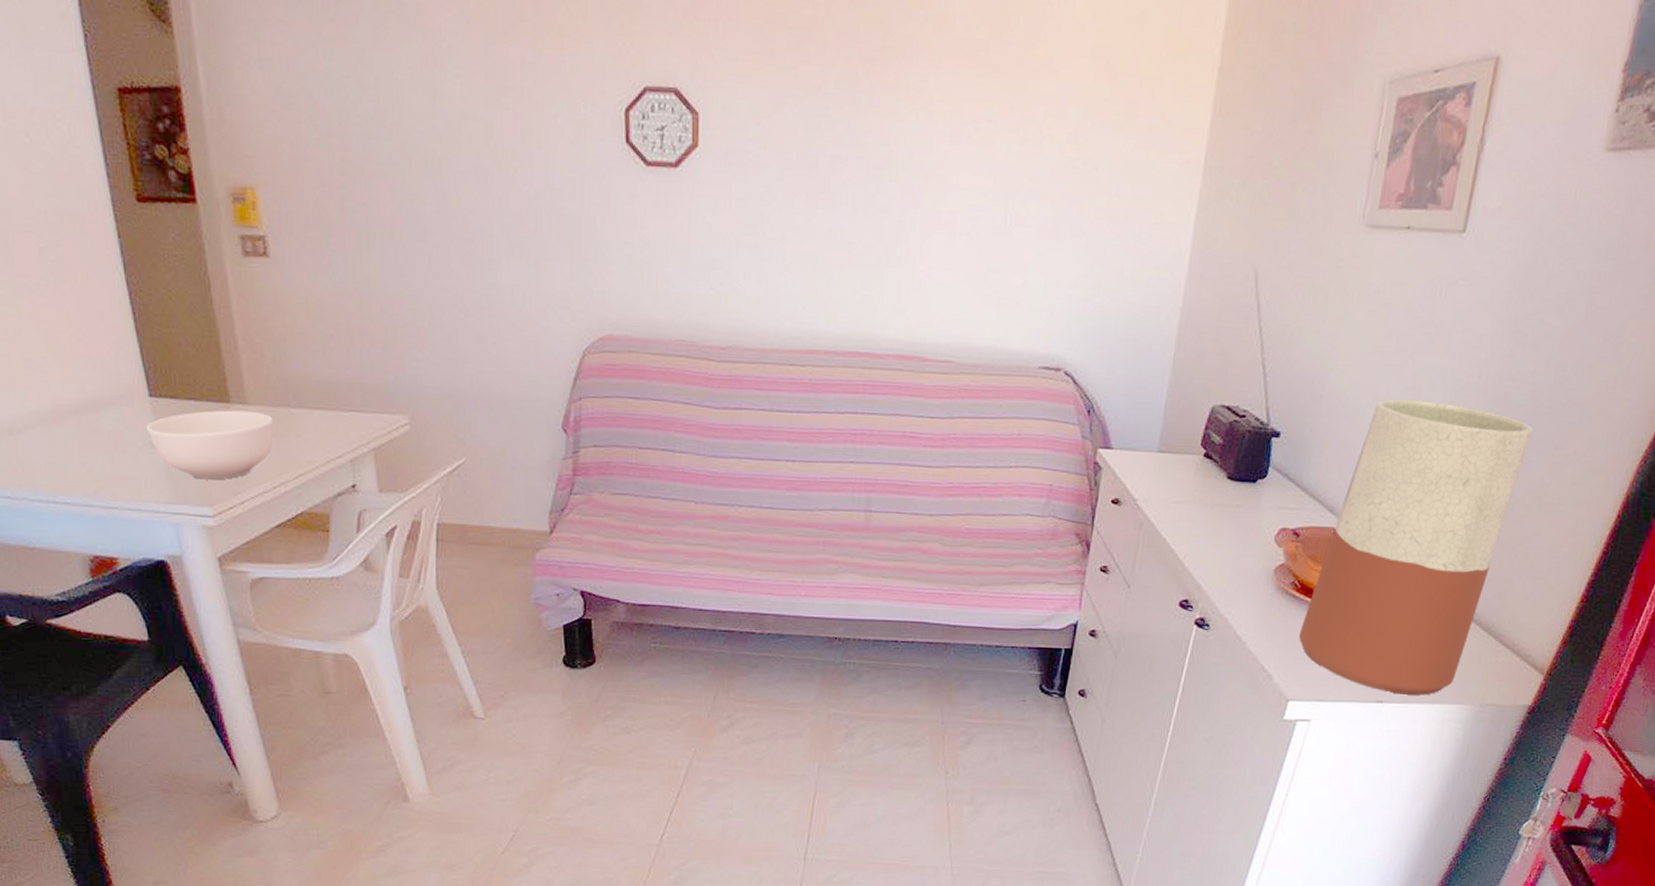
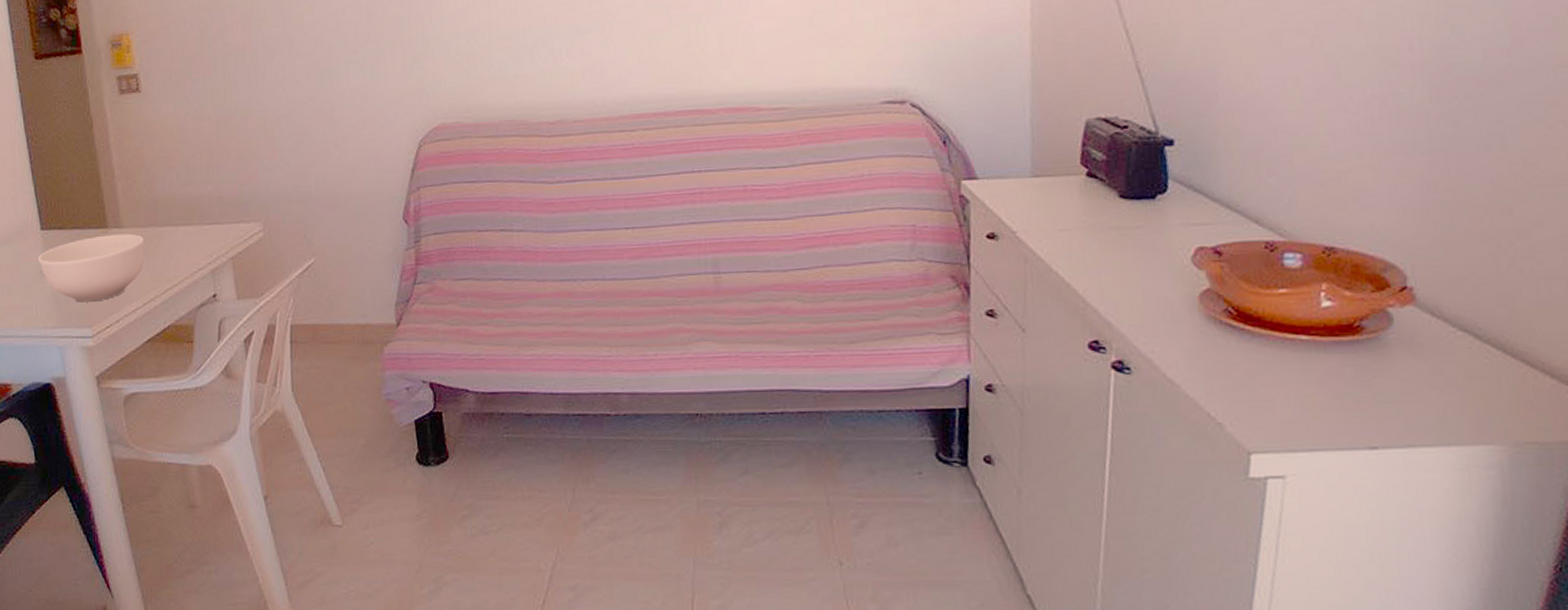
vase: present [1299,398,1534,695] -> none [1247,84,1498,437]

